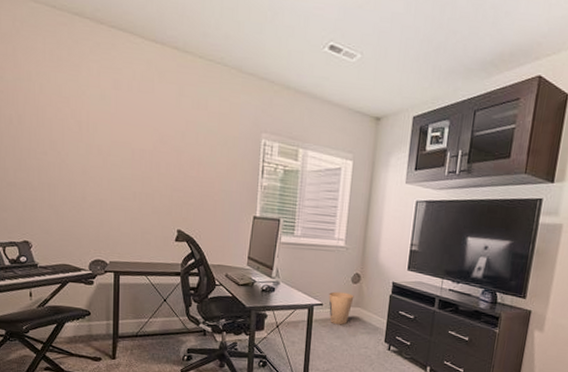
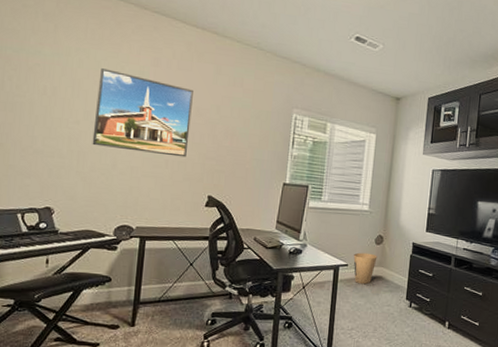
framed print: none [60,93,156,189] -> present [92,68,193,158]

